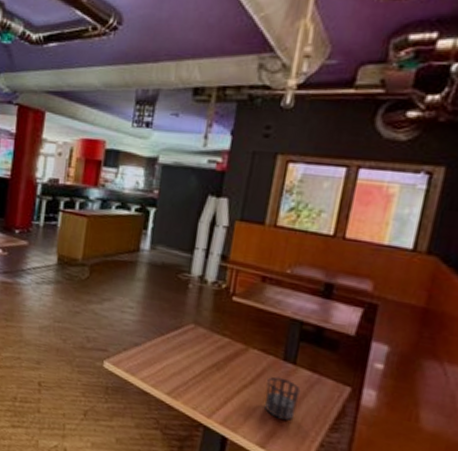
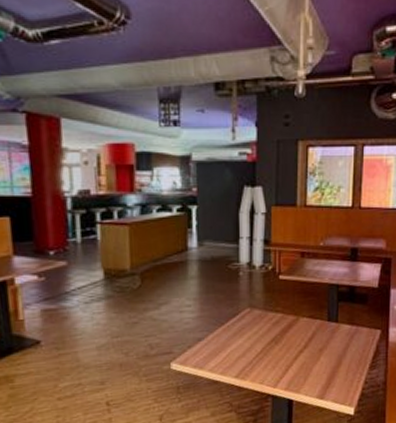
cup: present [265,376,301,421] -> none [318,336,344,371]

